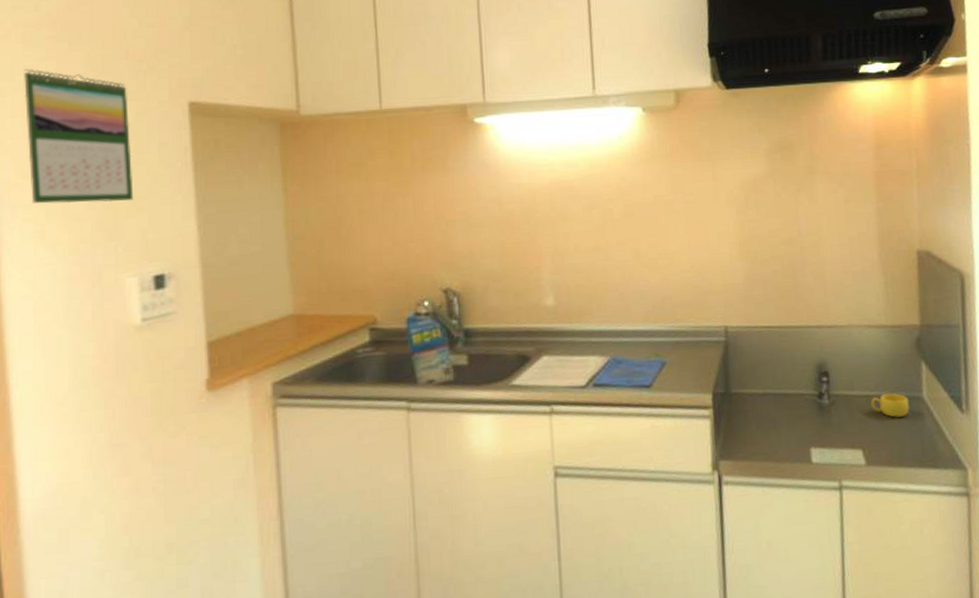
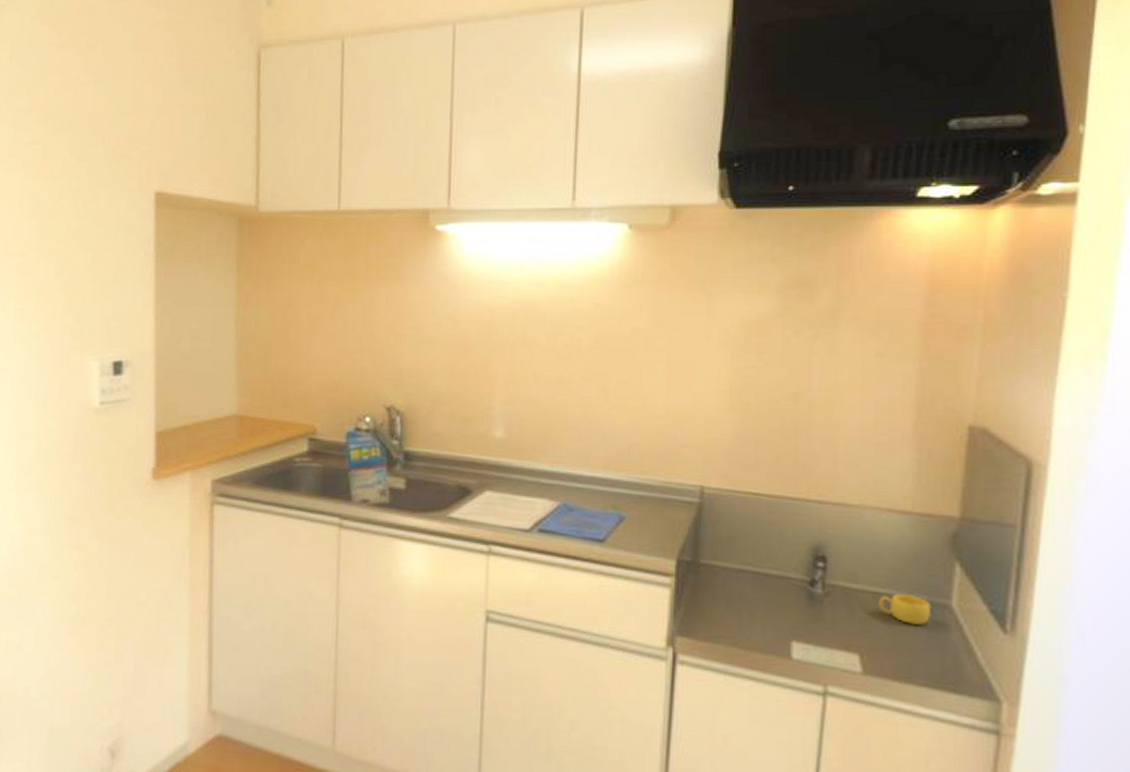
calendar: present [24,68,134,204] -> none [13,152,101,287]

